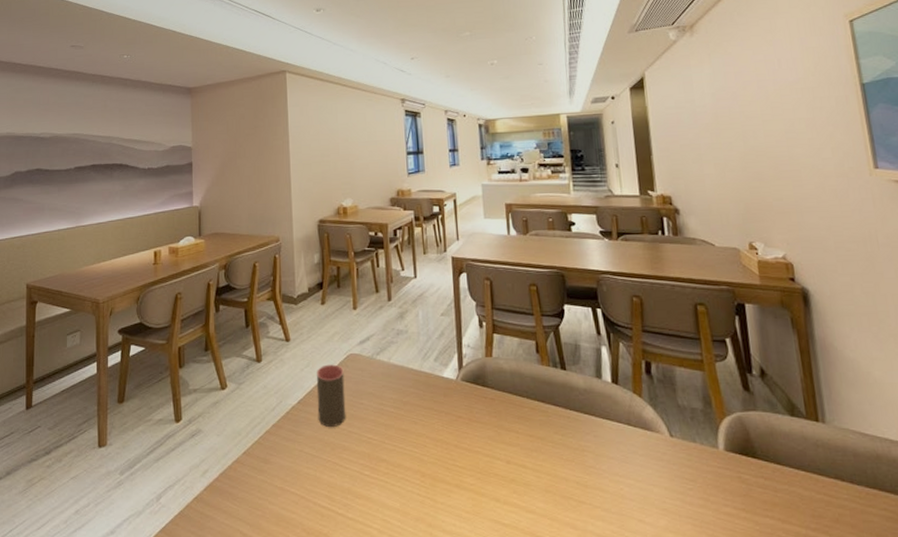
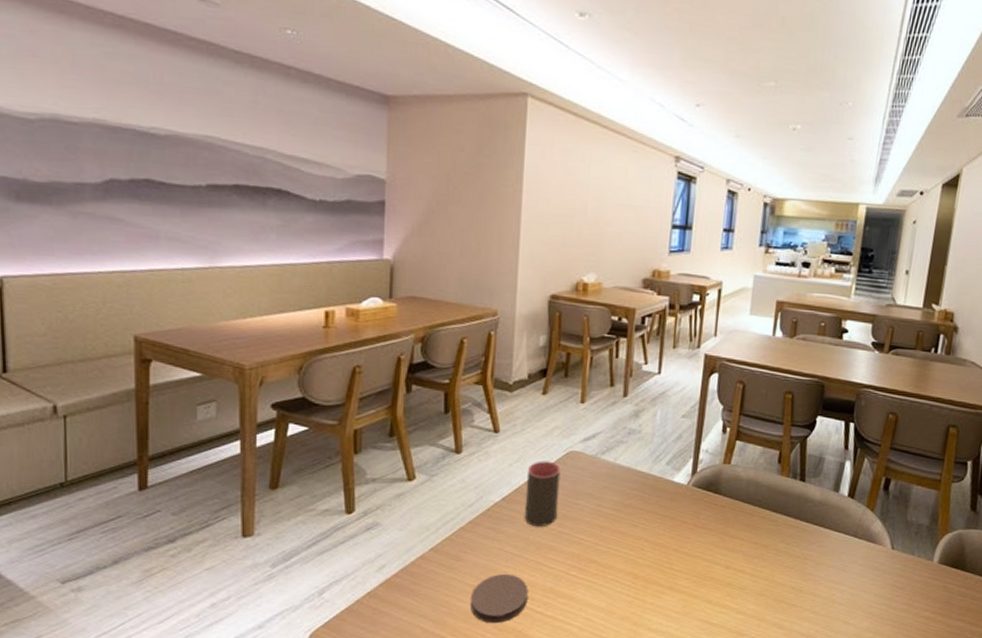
coaster: none [280,476,329,527] -> present [471,574,528,624]

